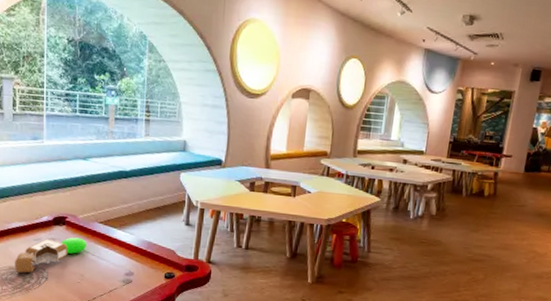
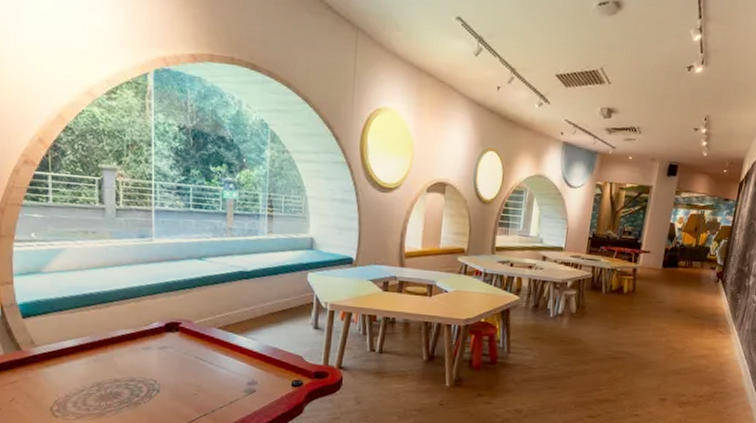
pencil sharpener: present [15,237,87,273] -> none [121,344,205,386]

